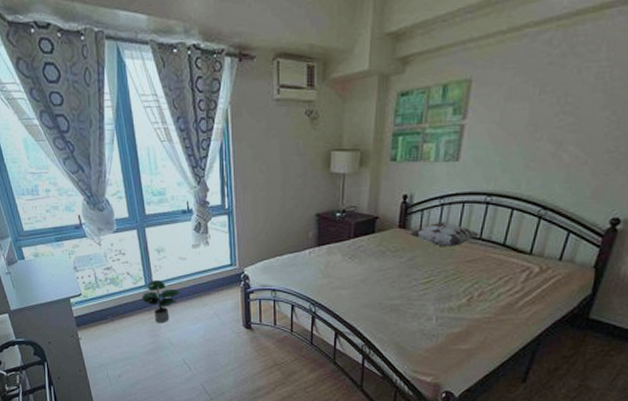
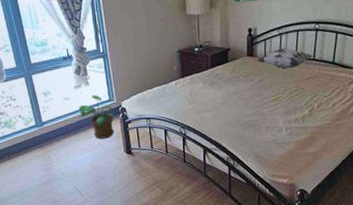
potted plant: present [141,279,181,323] -> none [33,119,68,157]
potted plant: none [194,256,236,308] -> present [78,94,116,139]

